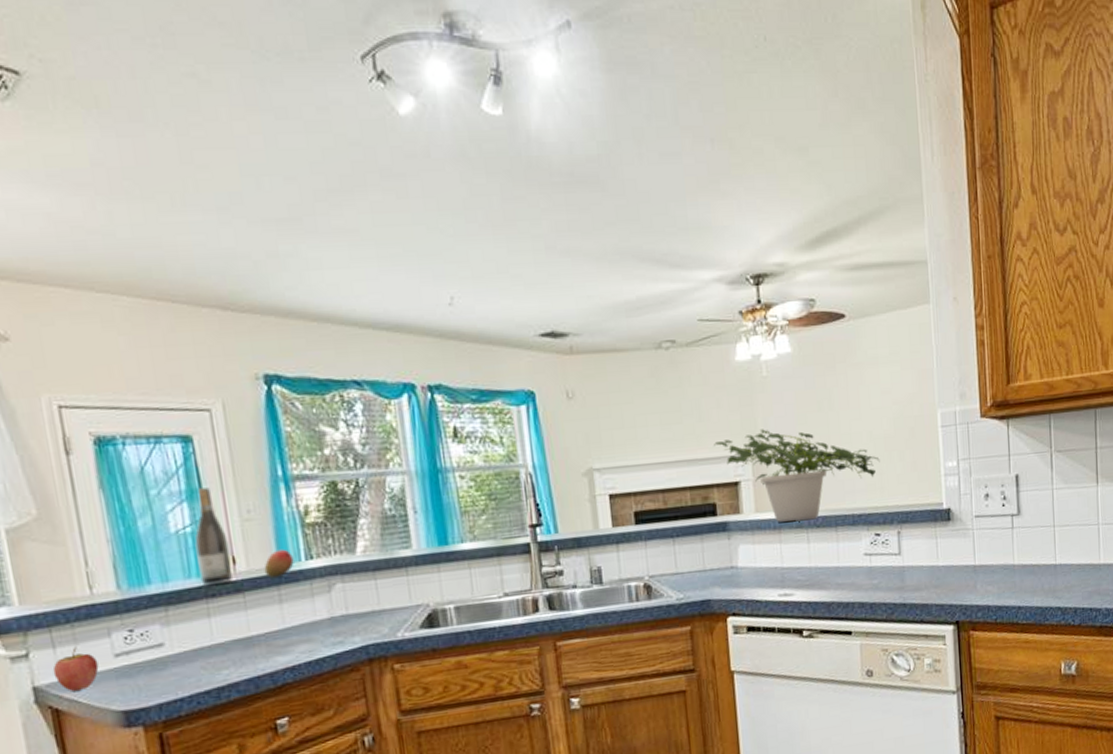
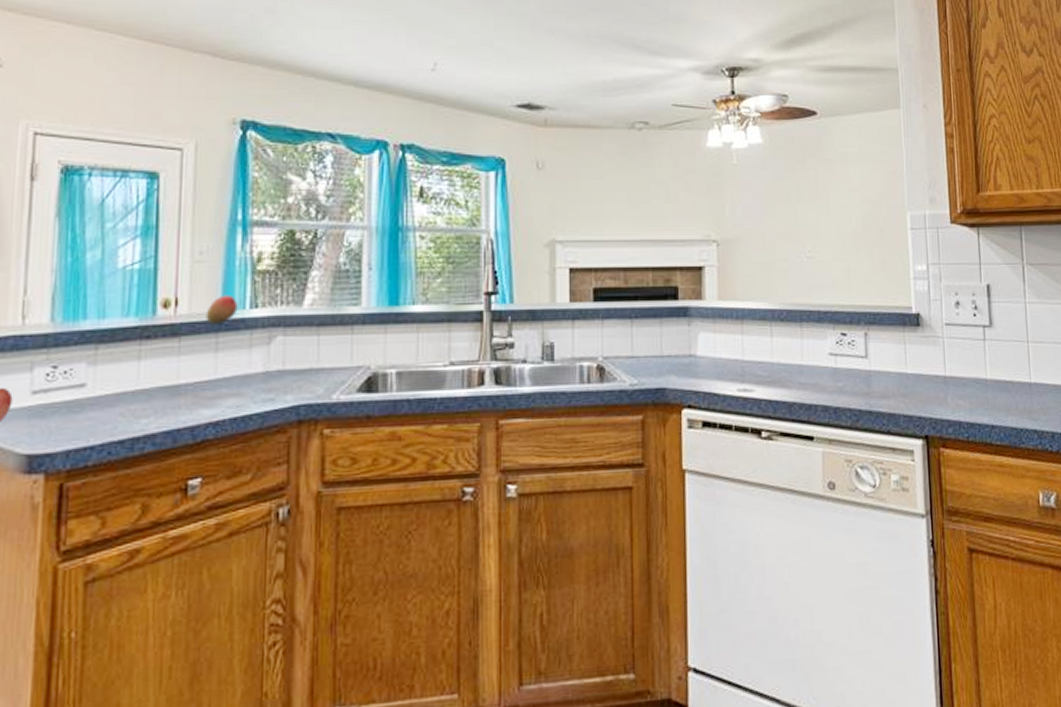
wine bottle: present [195,487,233,585] -> none [138,225,175,325]
potted plant: present [714,429,880,523] -> none [680,216,848,313]

